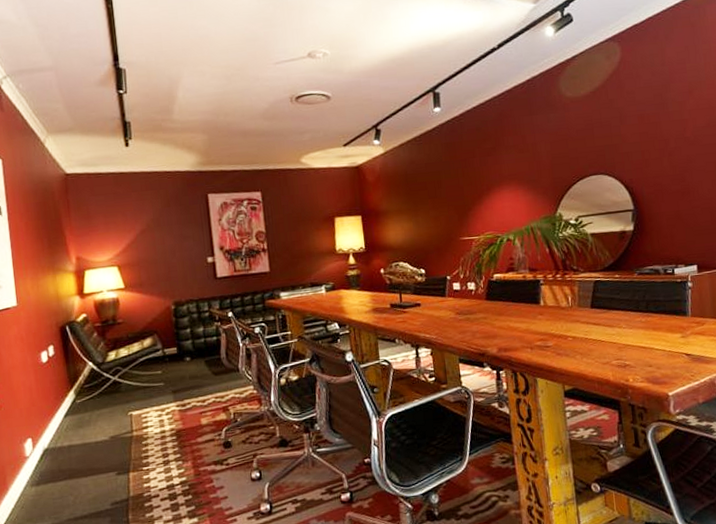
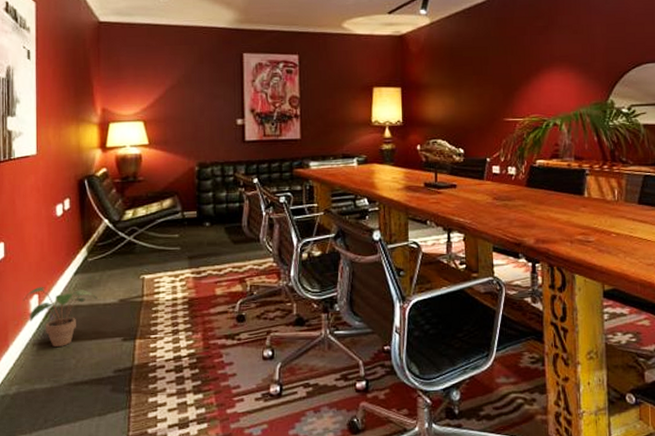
potted plant: none [17,430,89,486] -> present [23,286,98,347]

